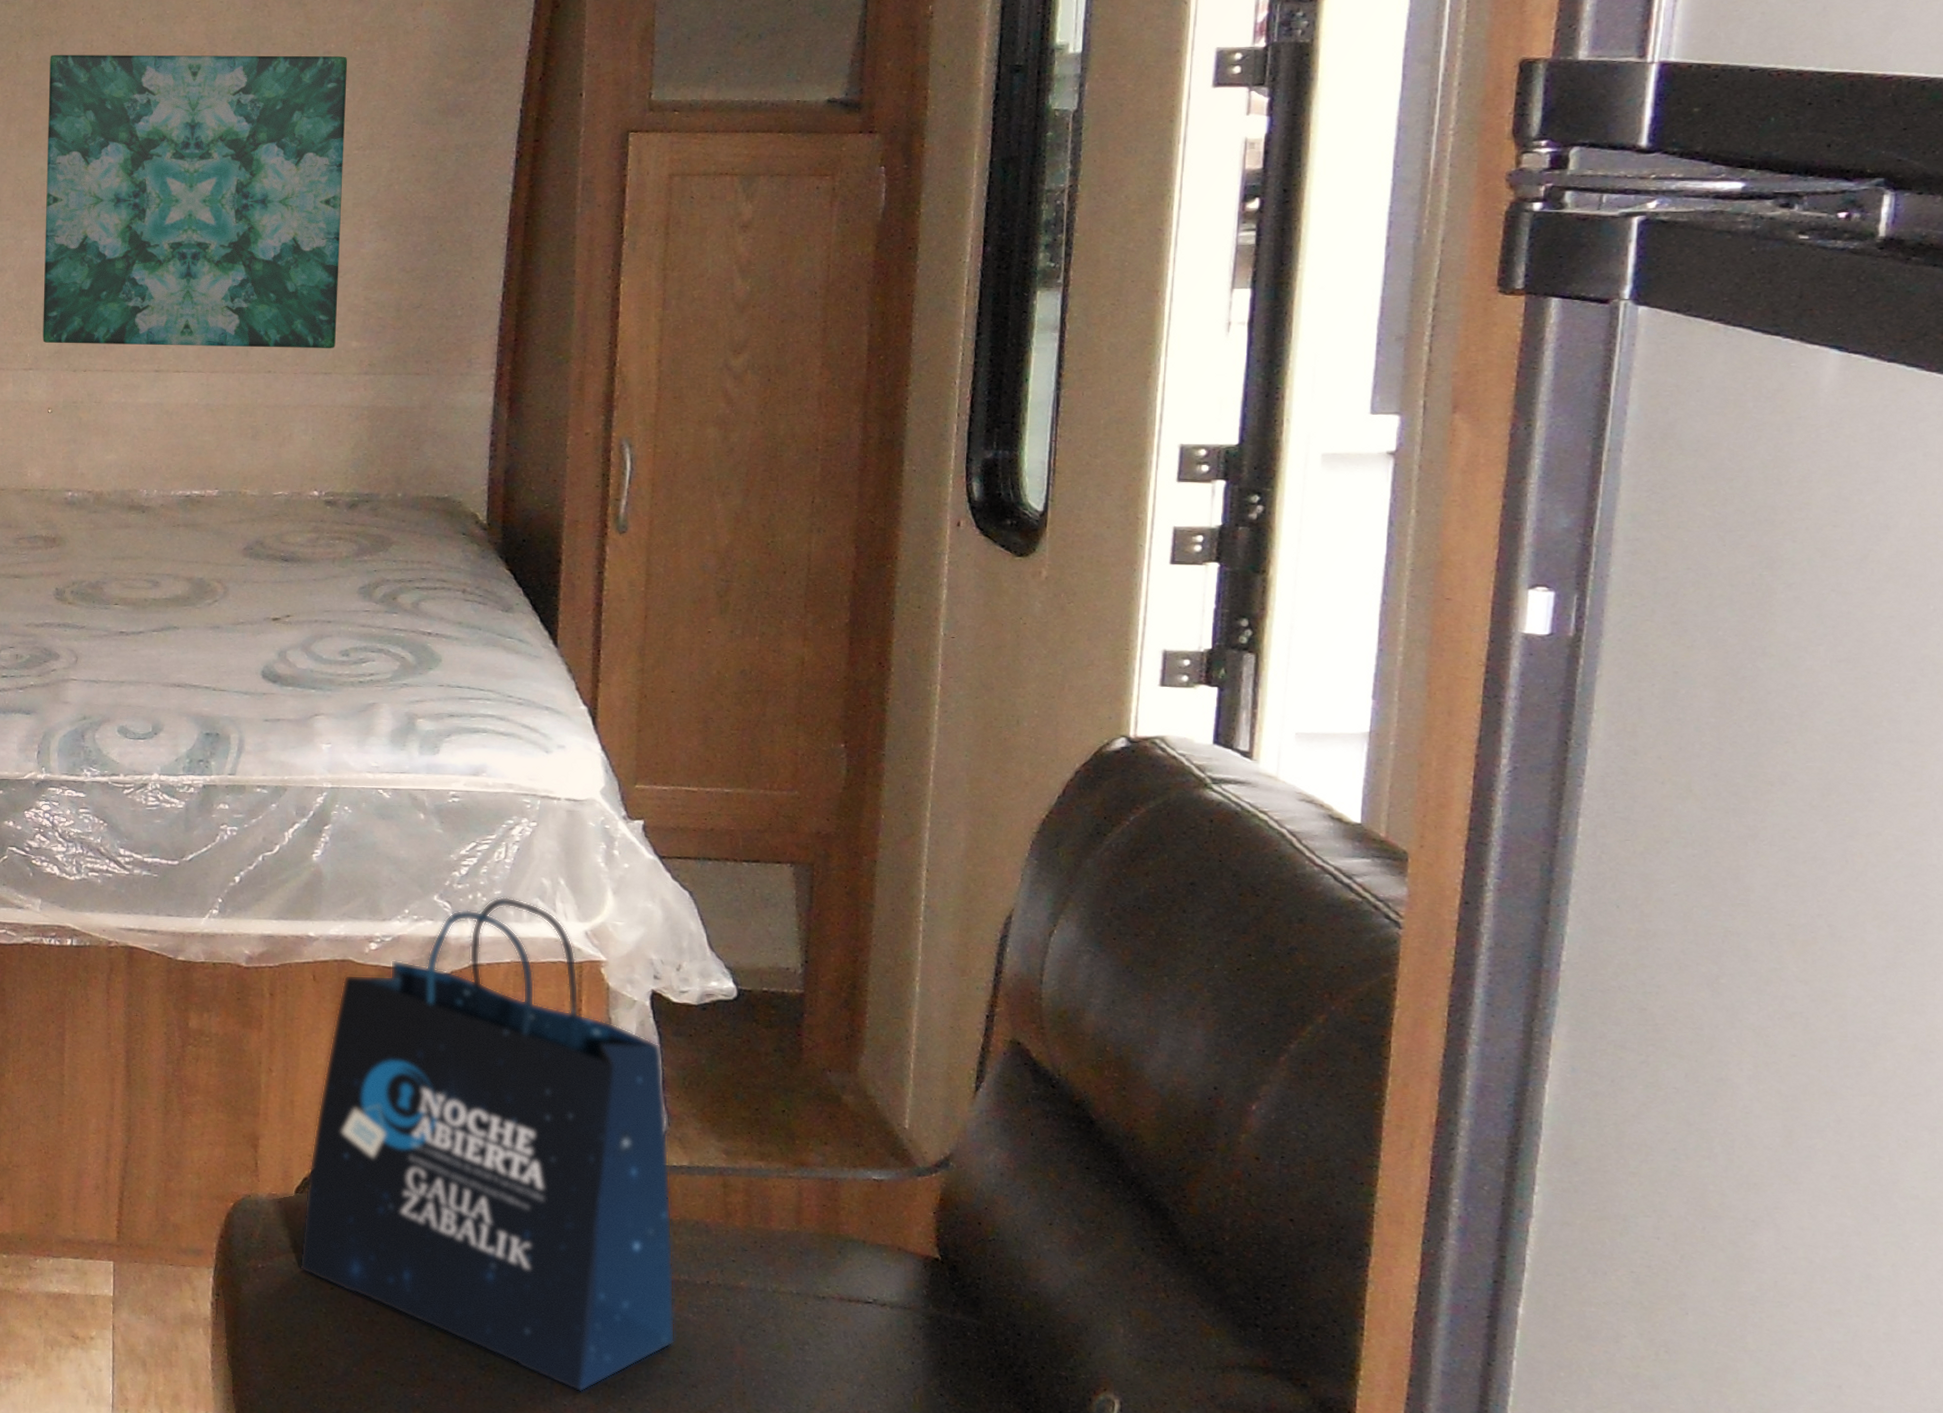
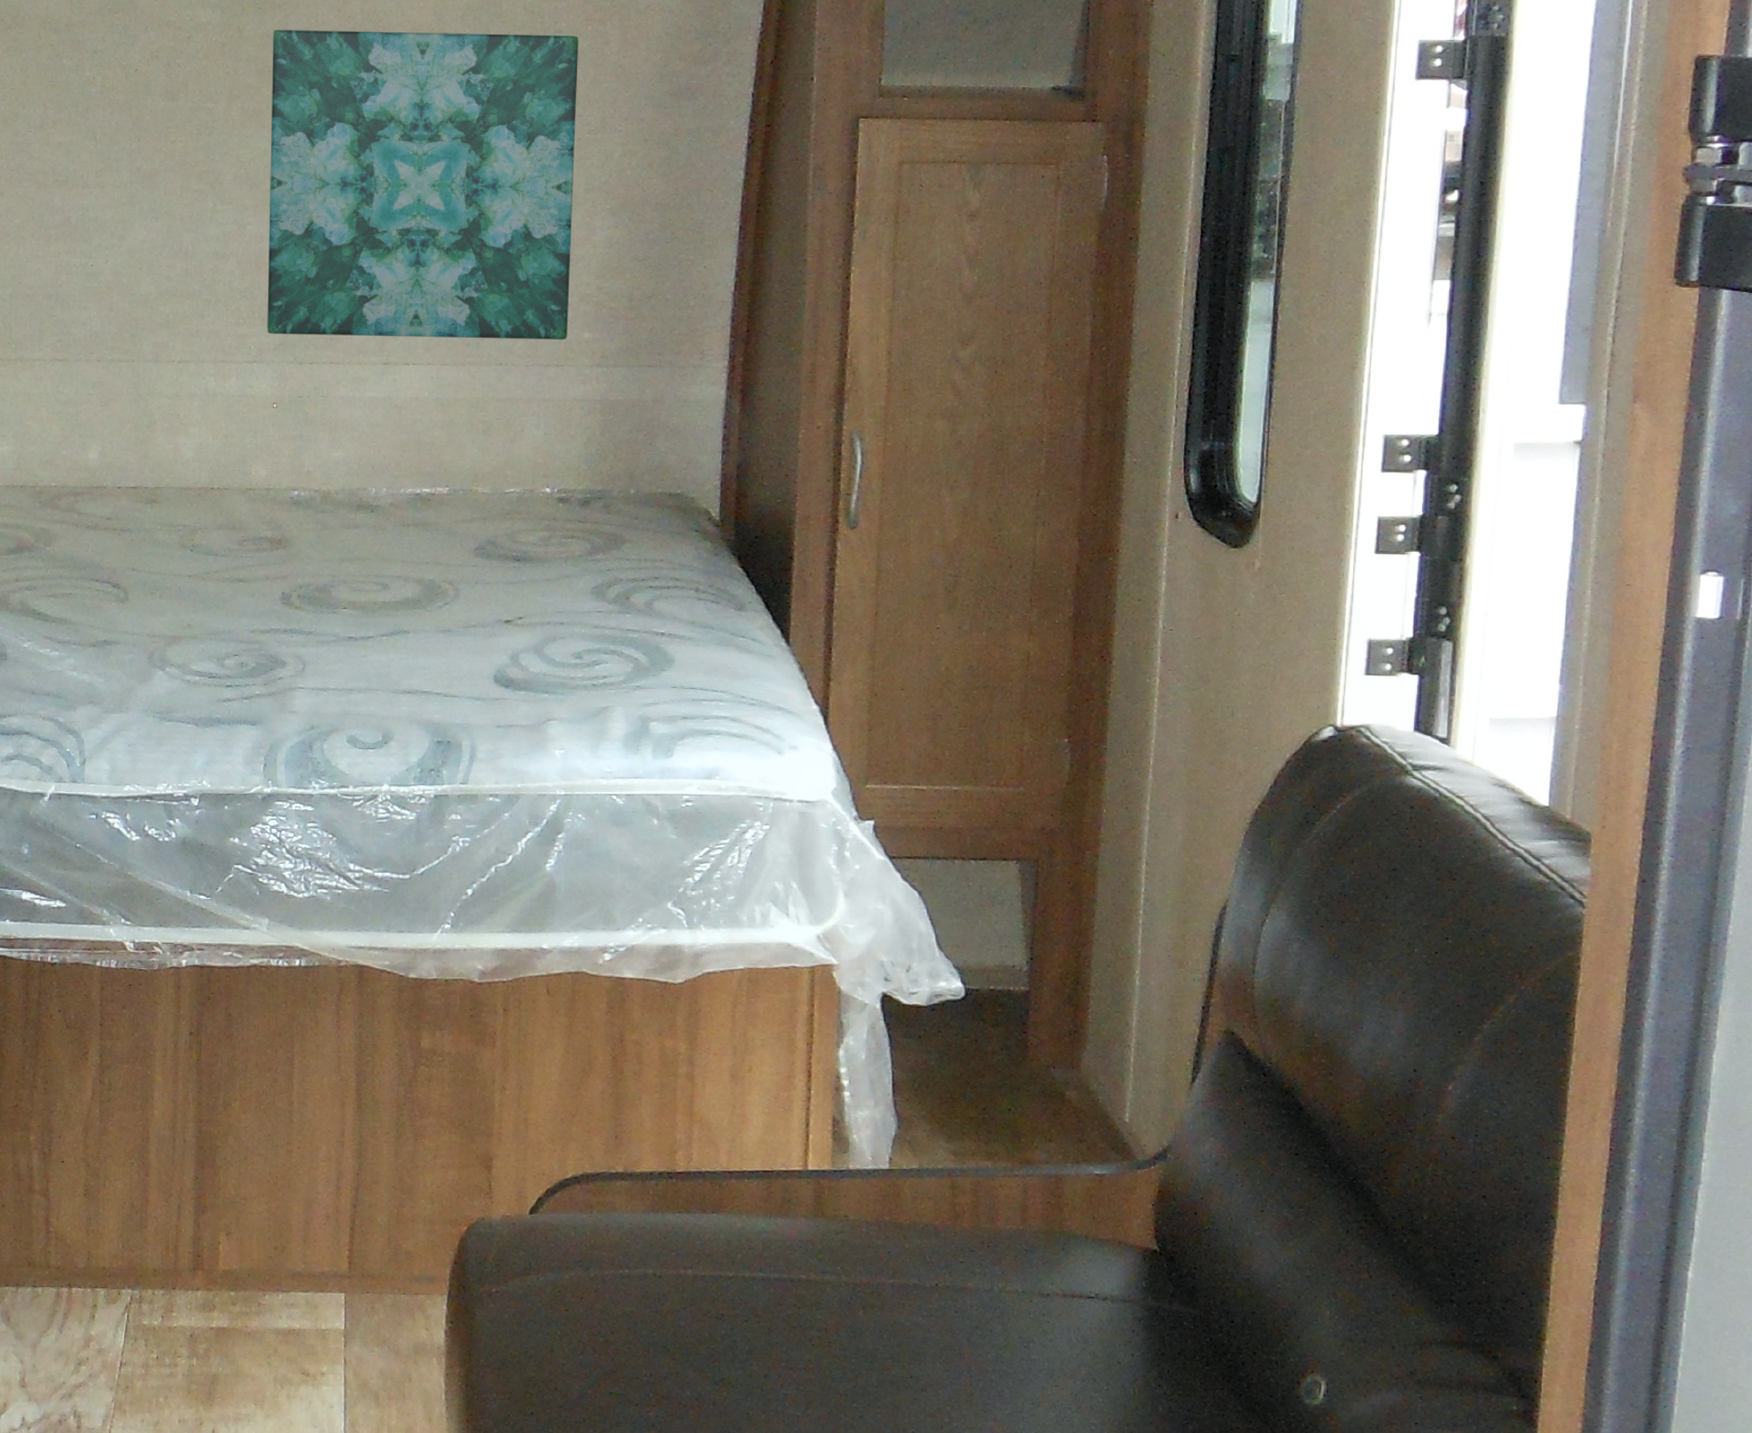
tote bag: present [298,896,675,1392] -> none [533,902,905,1402]

